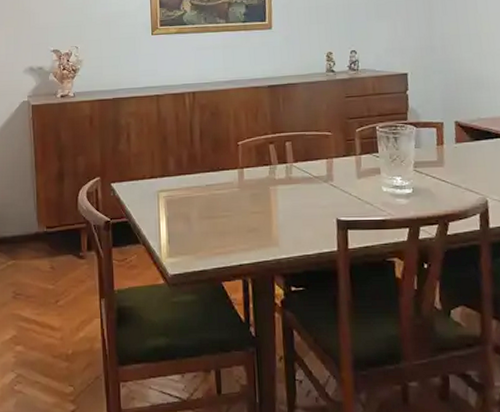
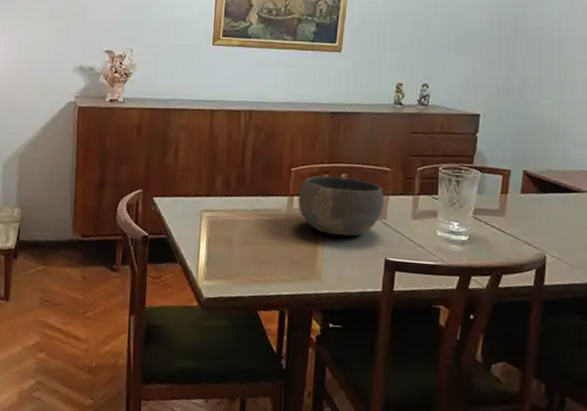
bowl: none [247,145,330,202] -> present [298,175,385,237]

